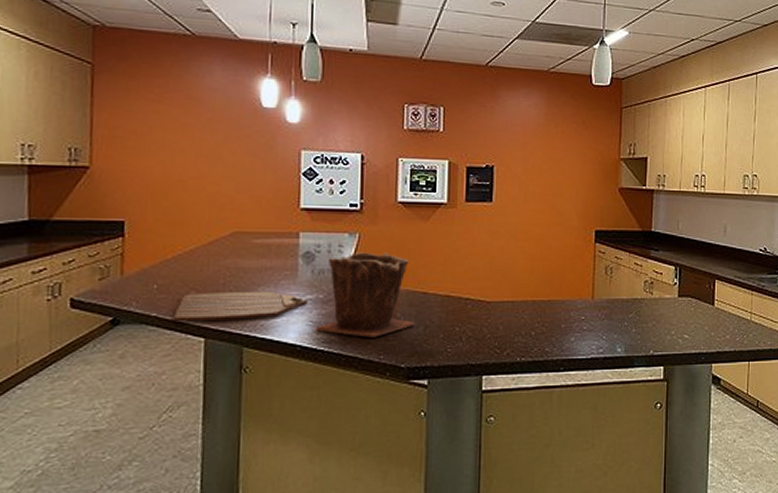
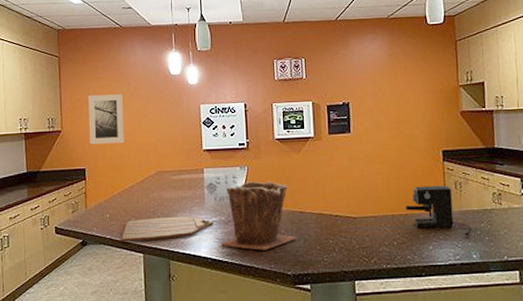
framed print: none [133,121,190,191] -> present [88,94,124,145]
coffee maker: none [547,269,618,327] -> present [405,185,471,236]

